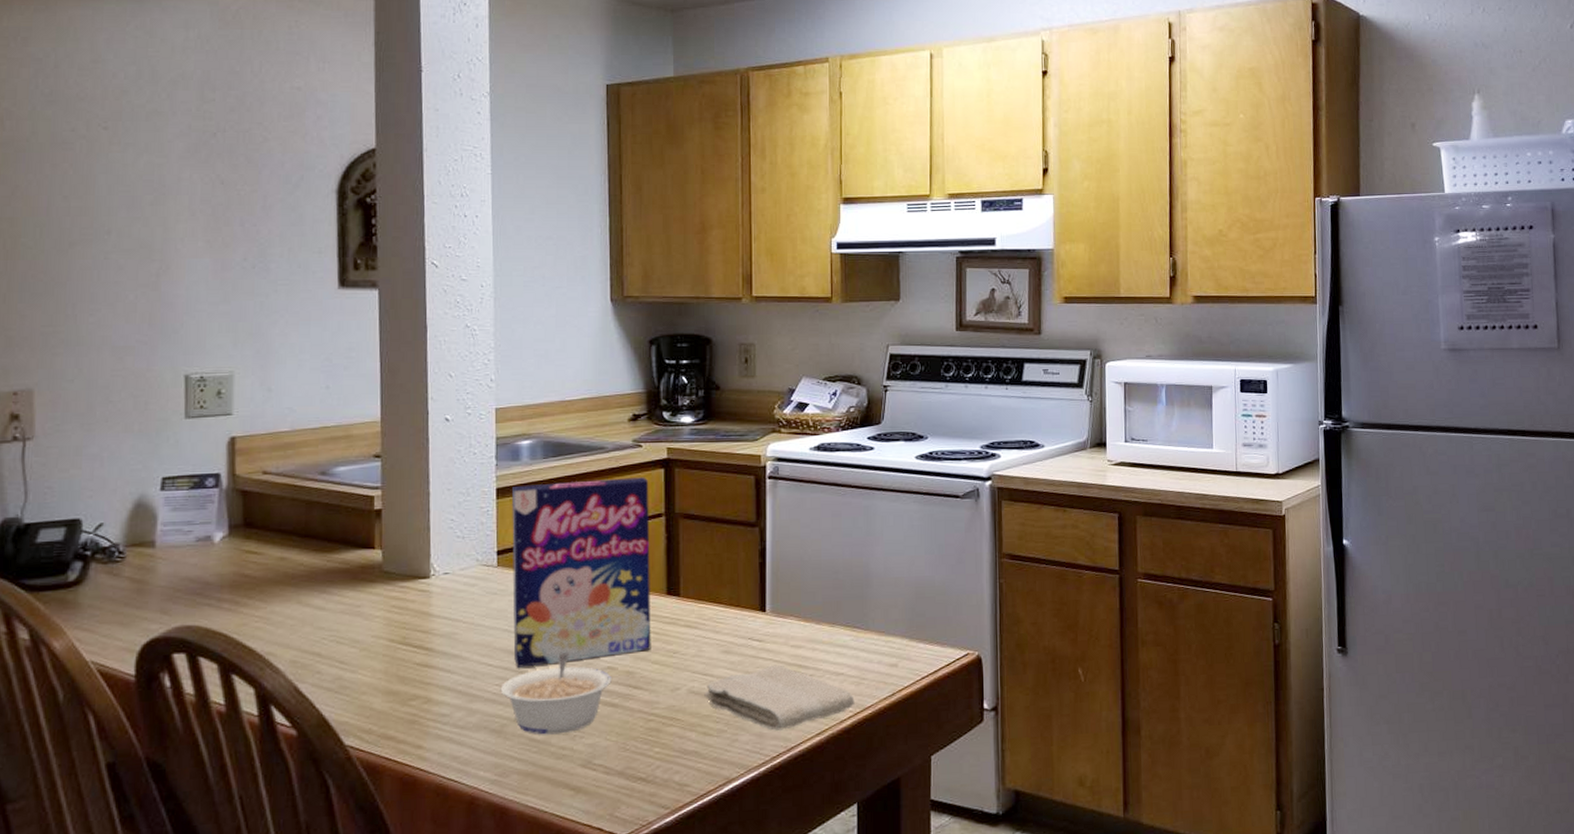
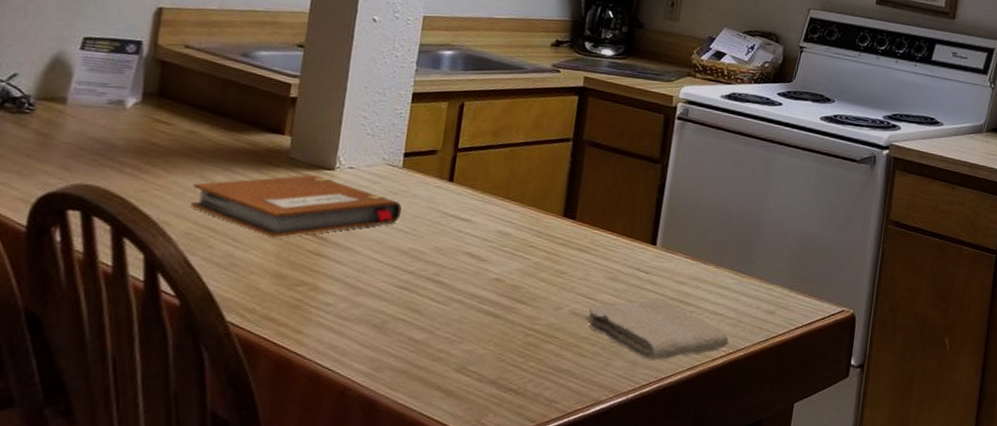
notebook: none [292,585,502,654] -> present [191,174,402,238]
legume: present [500,653,611,735] -> none [387,259,498,337]
cereal box: present [512,477,651,668] -> none [405,93,562,269]

